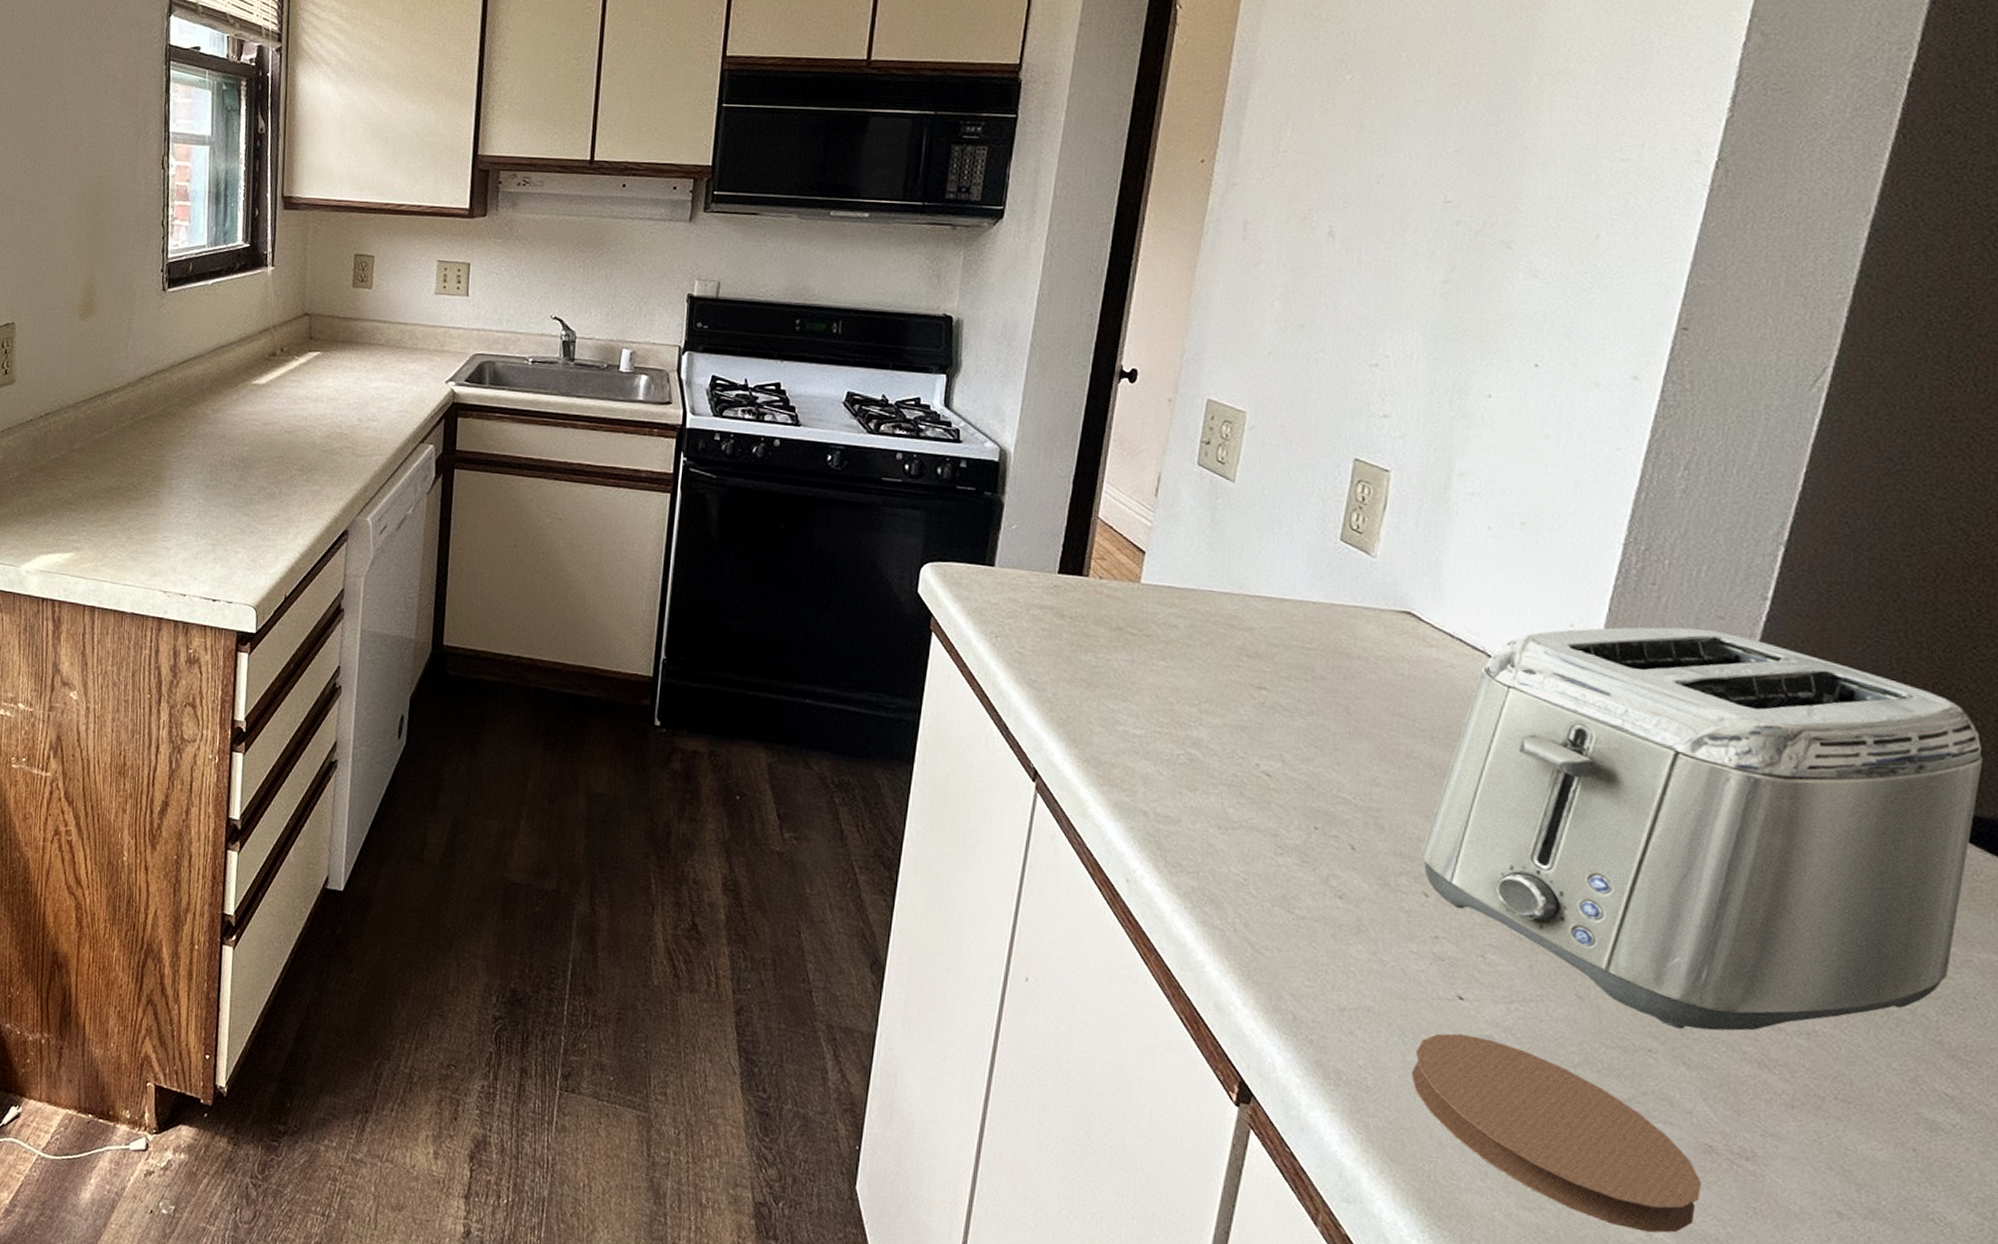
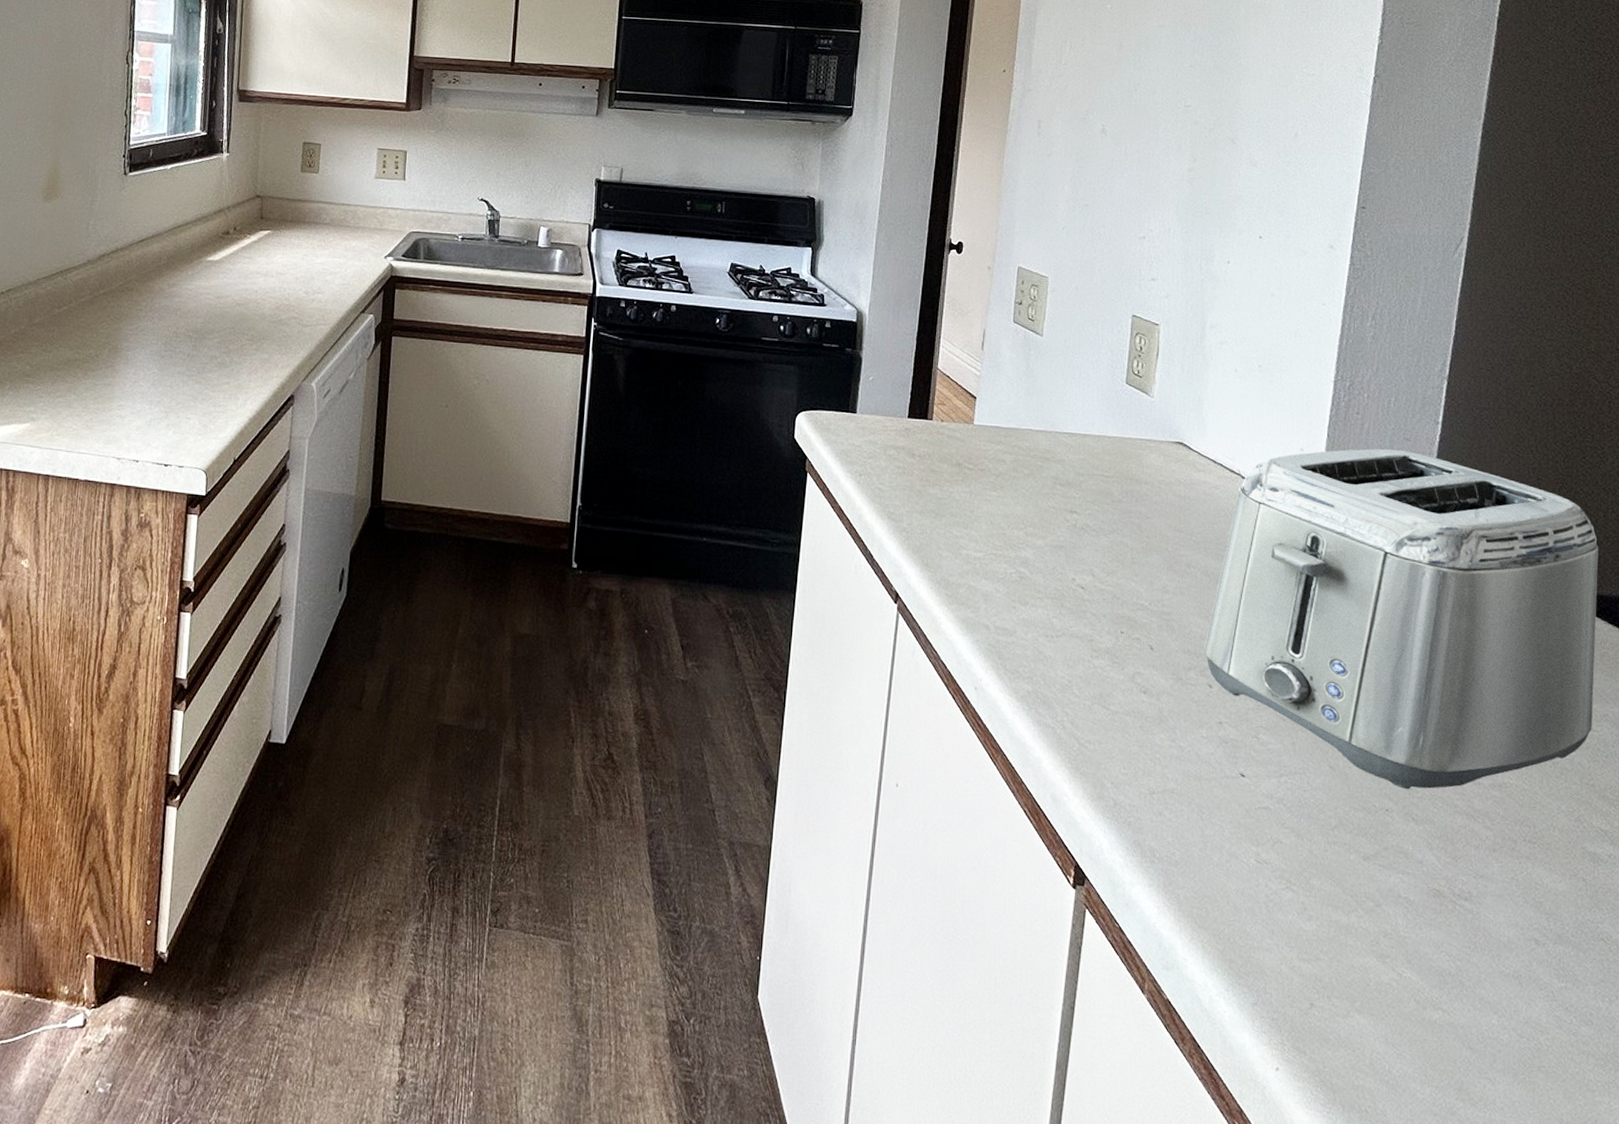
coaster: present [1410,1033,1701,1233] -> none [1209,807,1434,973]

